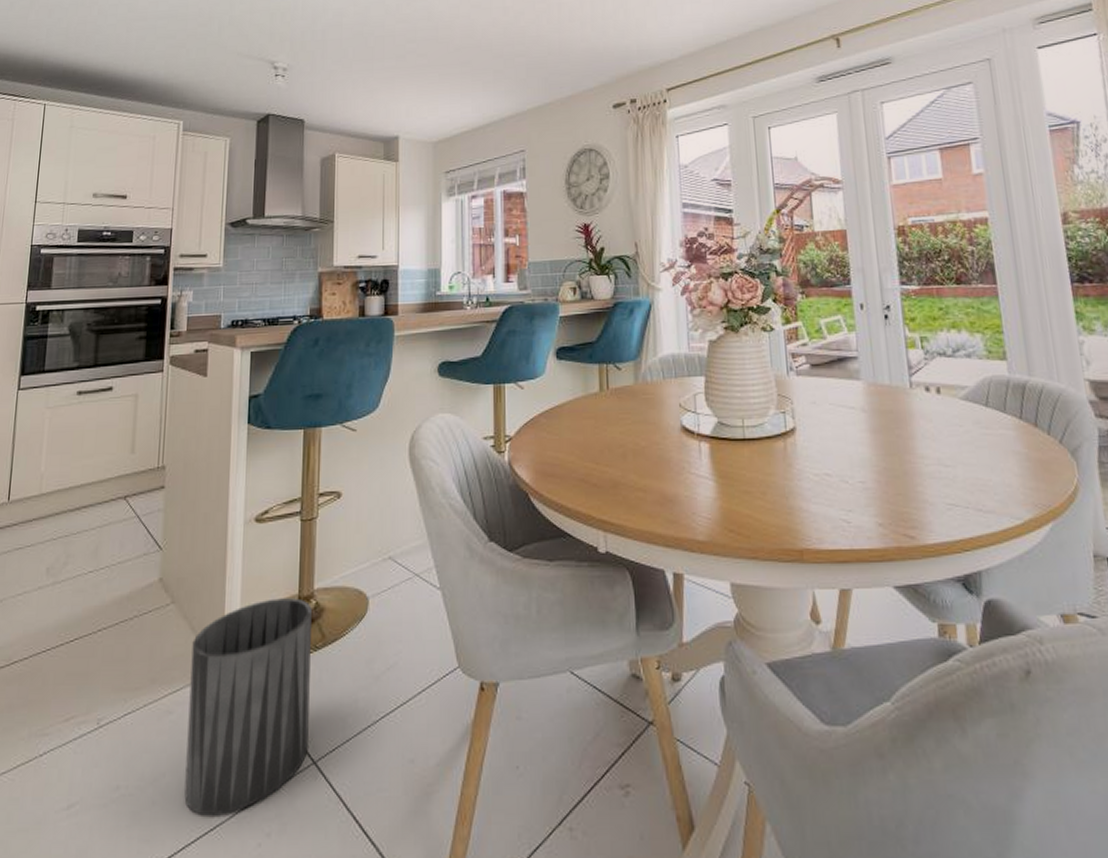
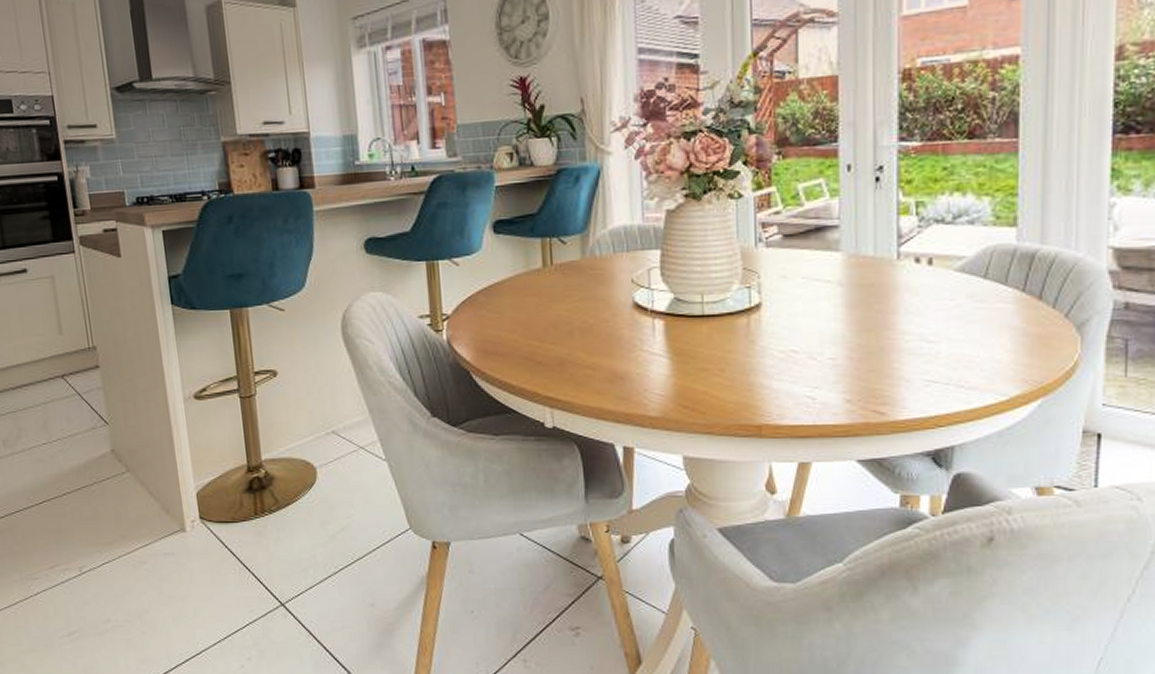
trash can: present [184,598,312,816] -> none [153,468,275,644]

